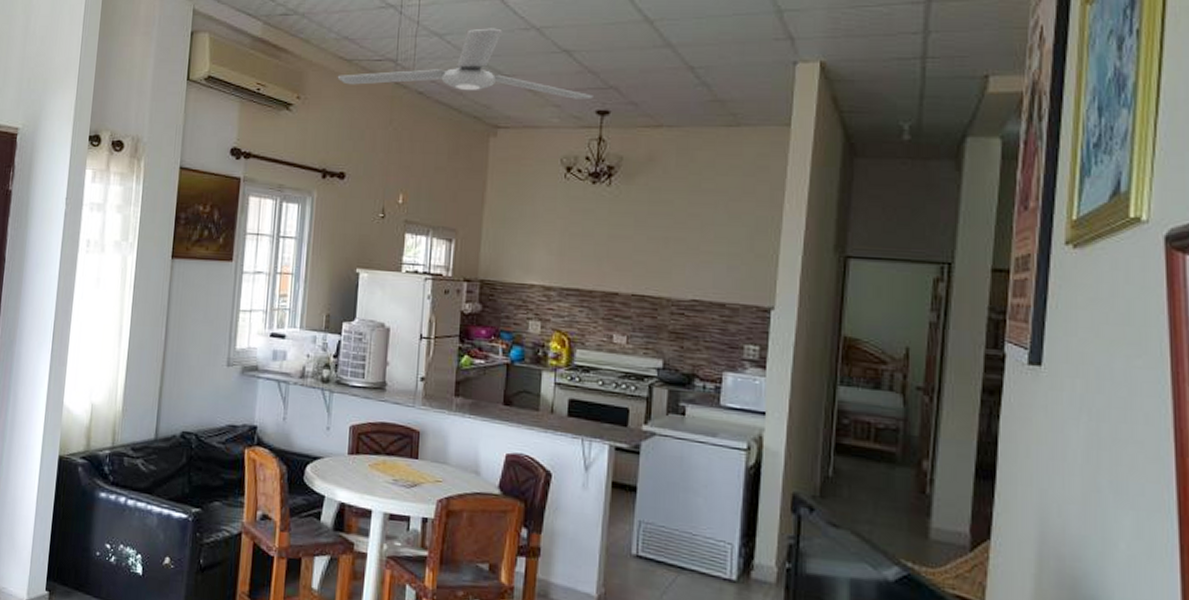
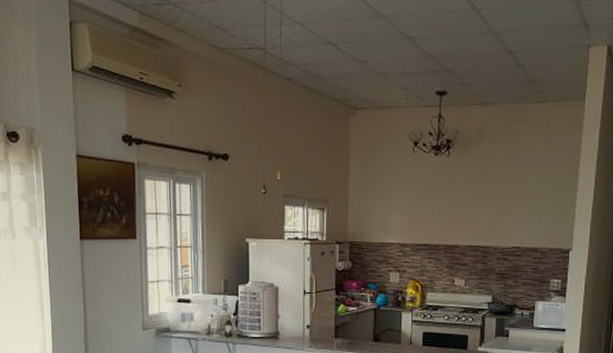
ceiling fan: present [337,28,593,100] -> none [213,17,433,82]

